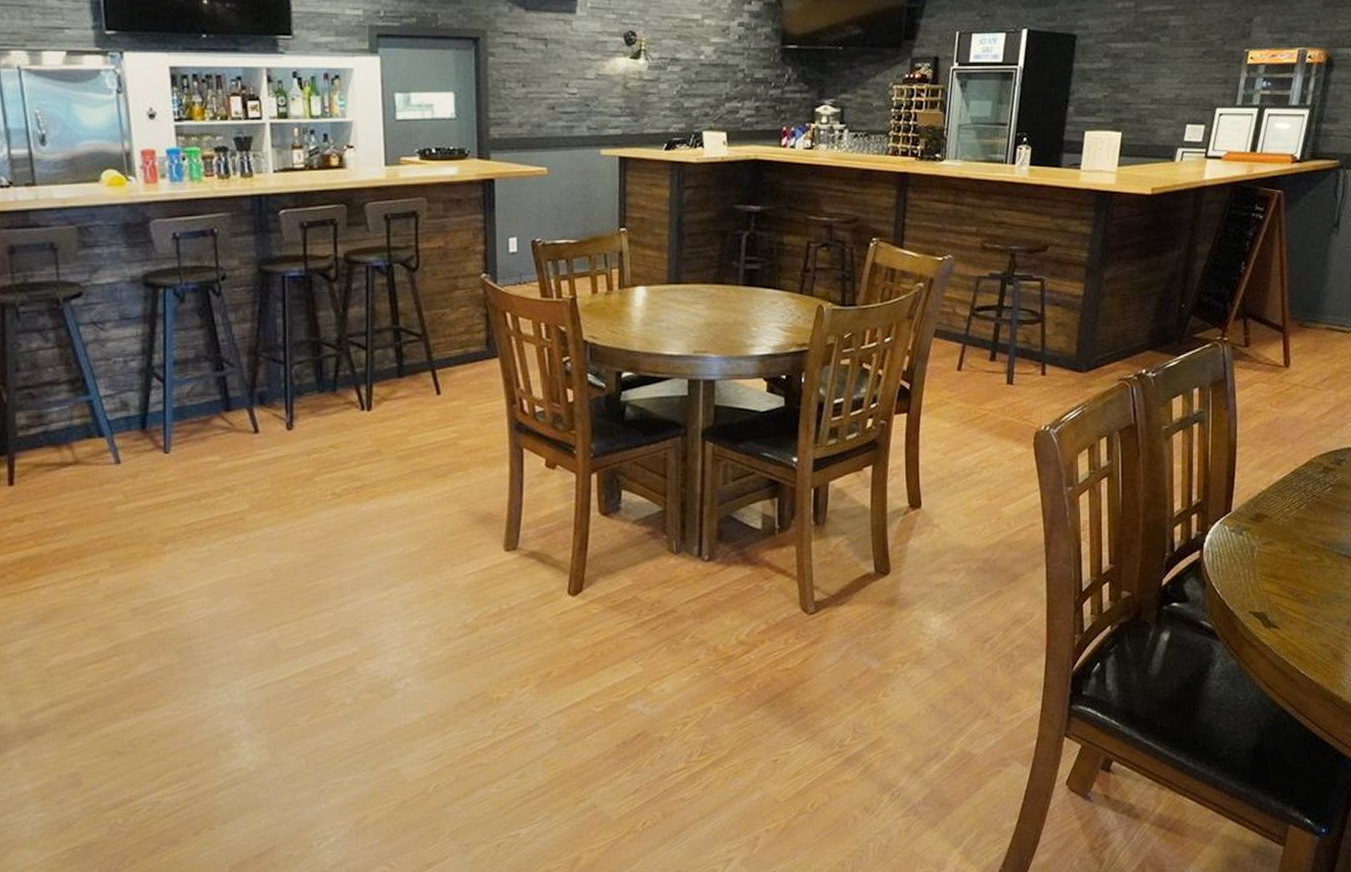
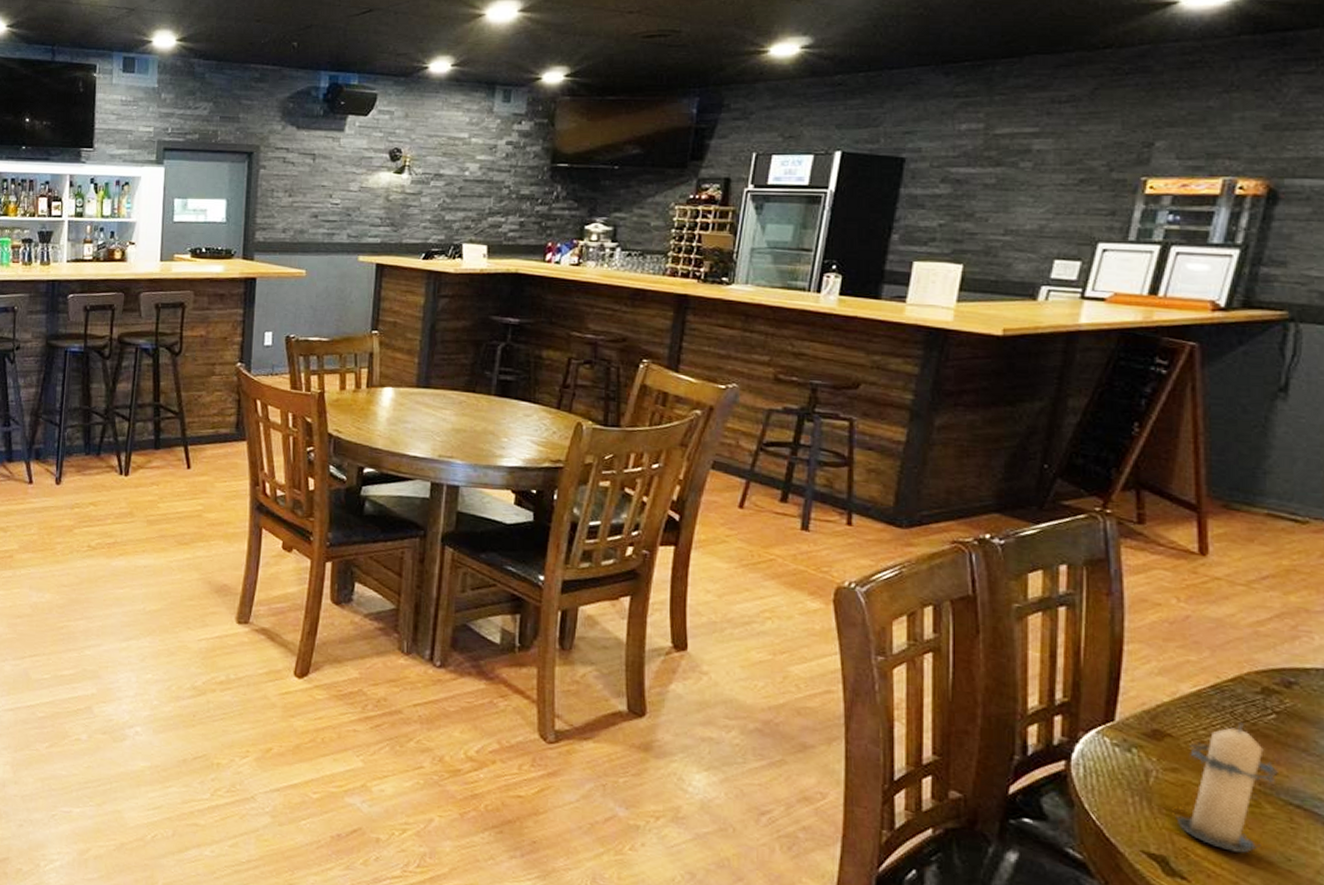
candle: none [1271,497,1333,600] -> present [1176,722,1278,854]

